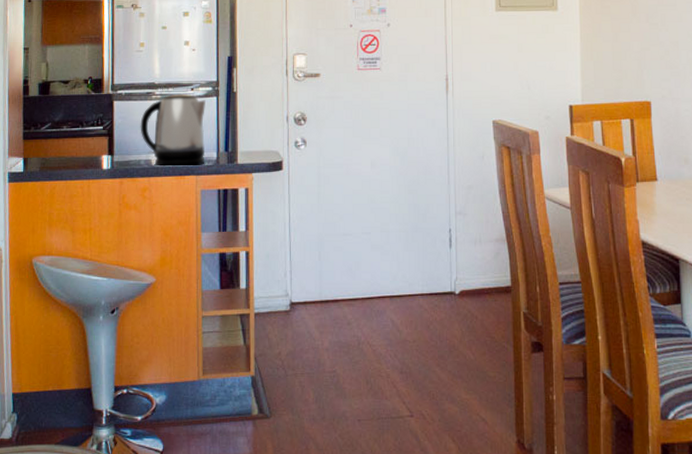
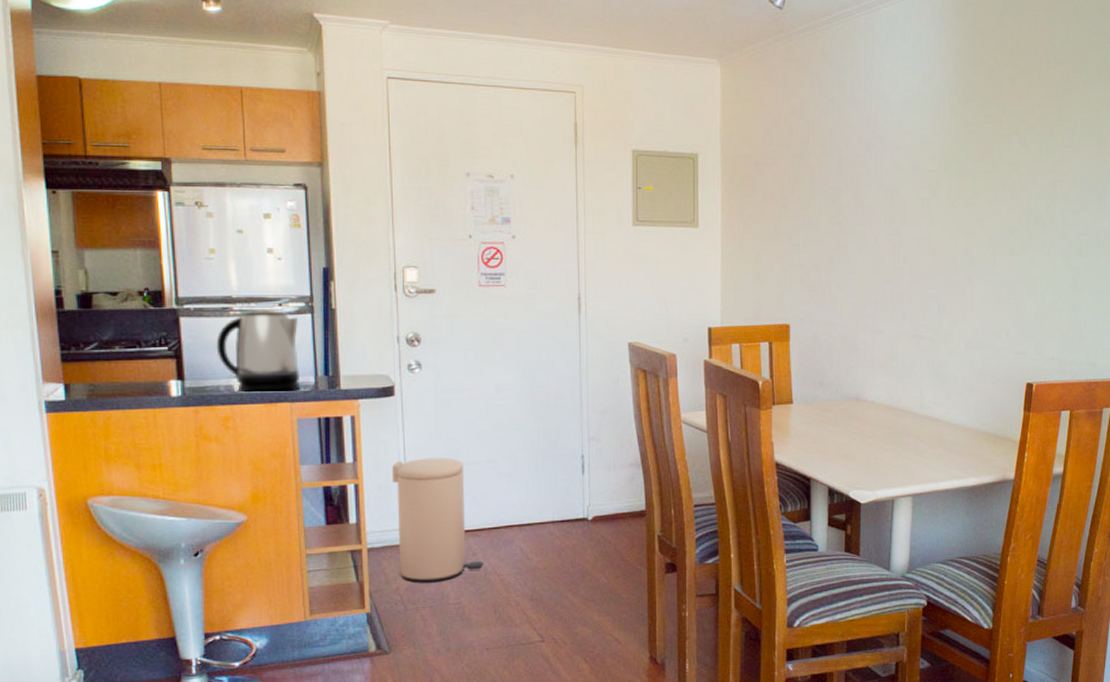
pedal bin: none [278,229,358,350] -> present [392,458,484,583]

